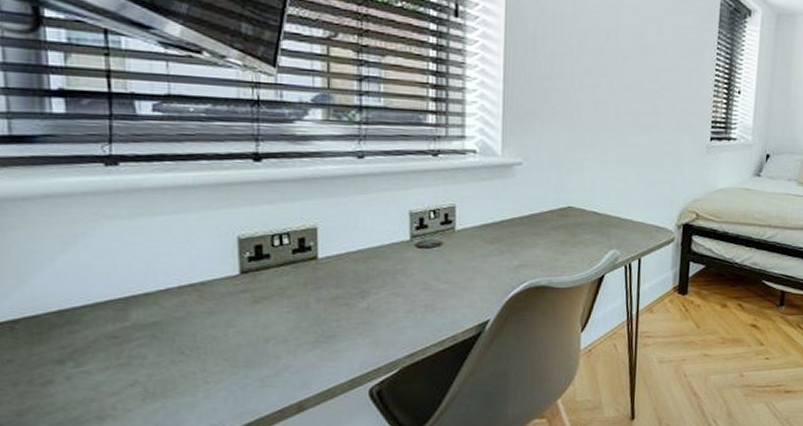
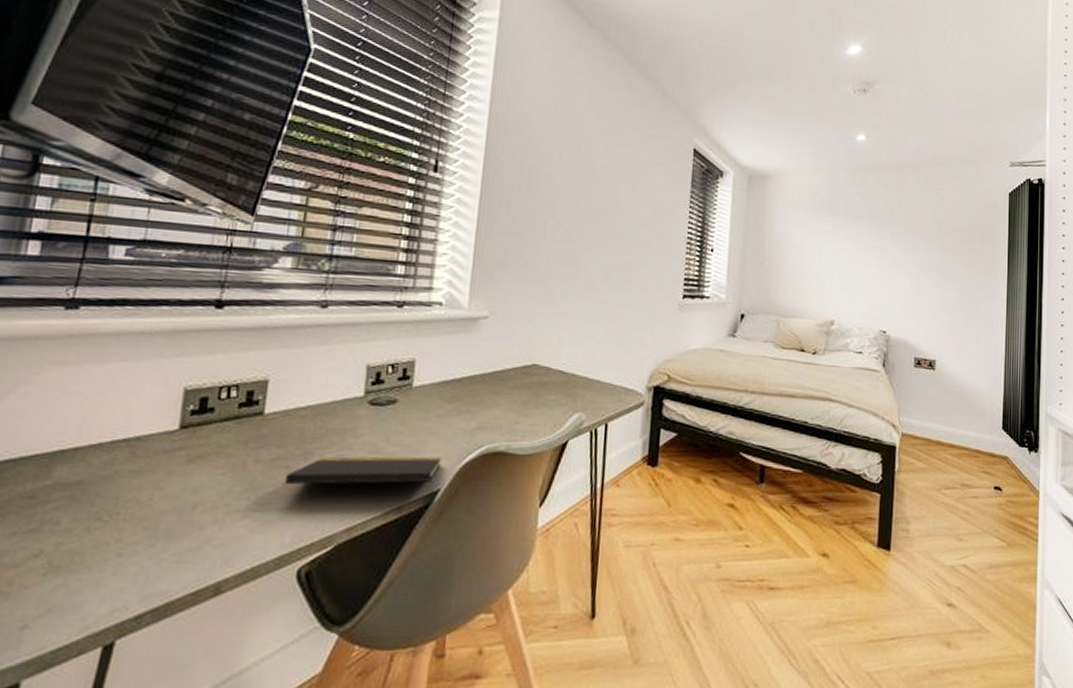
notepad: none [346,292,488,329] -> present [284,456,441,500]

